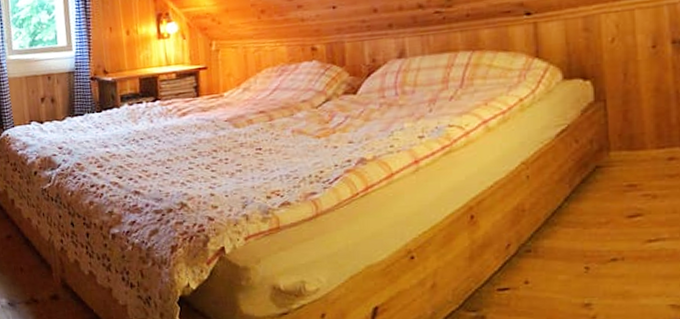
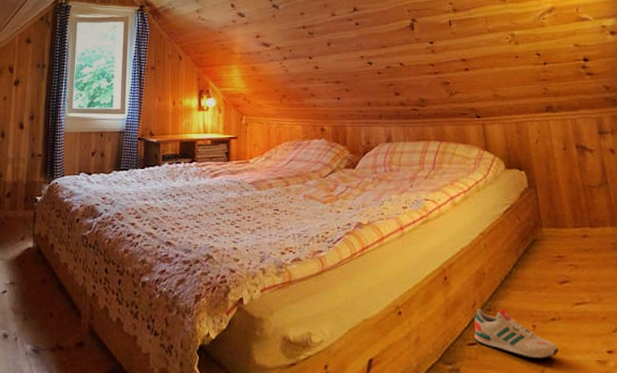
shoe: none [505,249,618,305] -> present [473,309,559,360]

